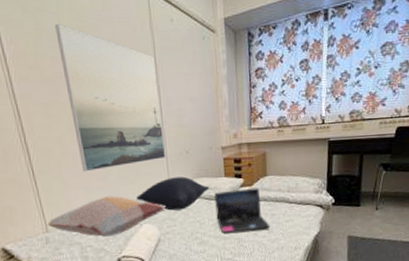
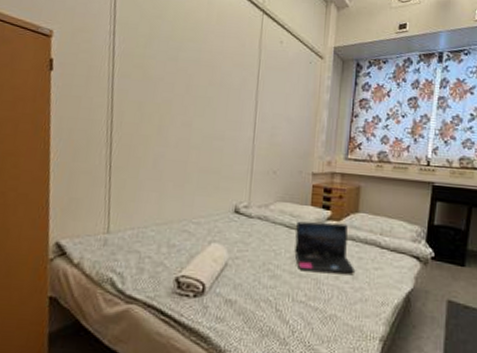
decorative pillow: present [46,196,166,238] -> none [109,205,240,251]
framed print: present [55,23,166,172] -> none [161,31,258,176]
pillow: present [136,176,210,211] -> none [210,196,293,234]

